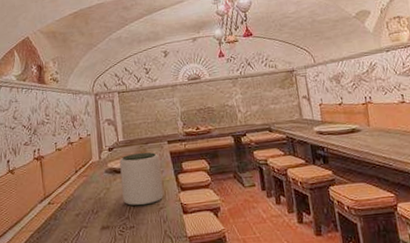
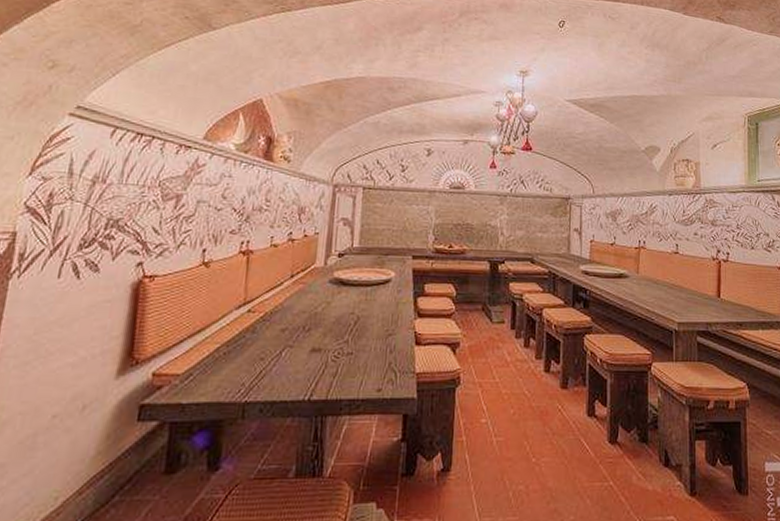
plant pot: present [119,152,164,206] -> none [345,264,399,329]

